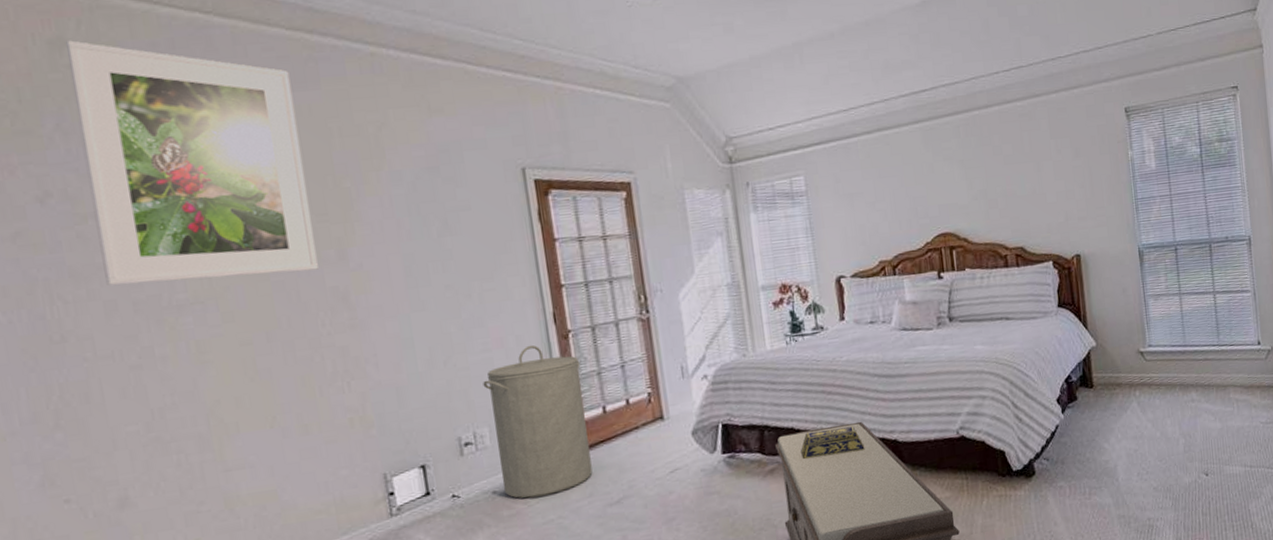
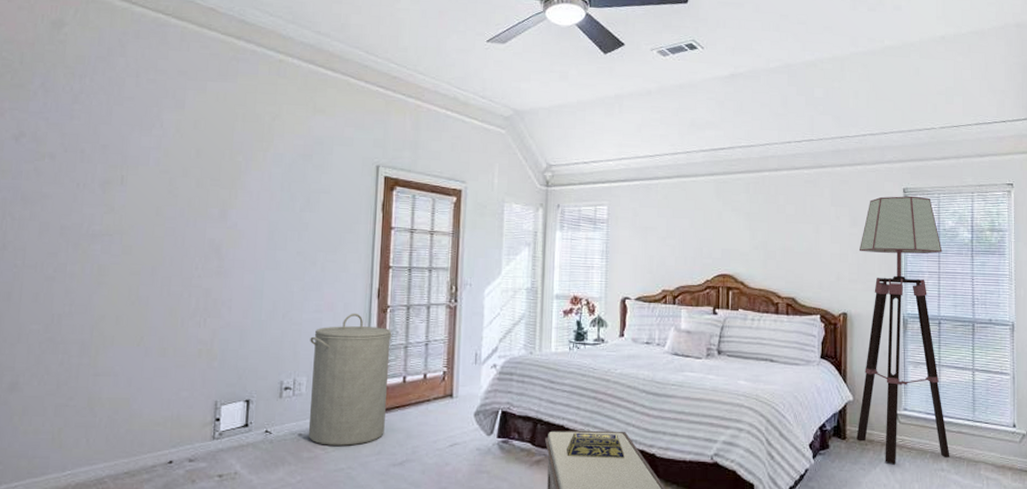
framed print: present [66,40,318,286] -> none [46,23,216,223]
floor lamp: none [1085,114,1199,404] -> present [856,195,950,464]

